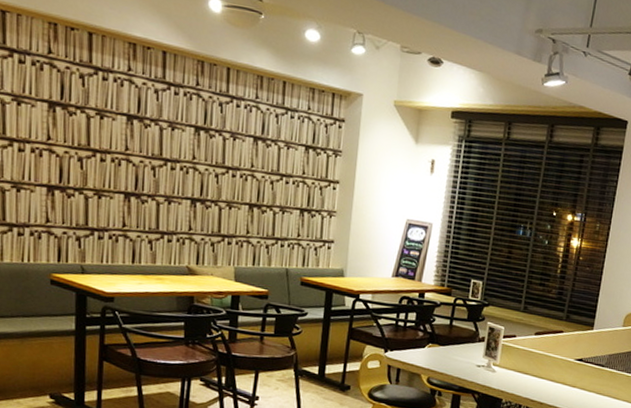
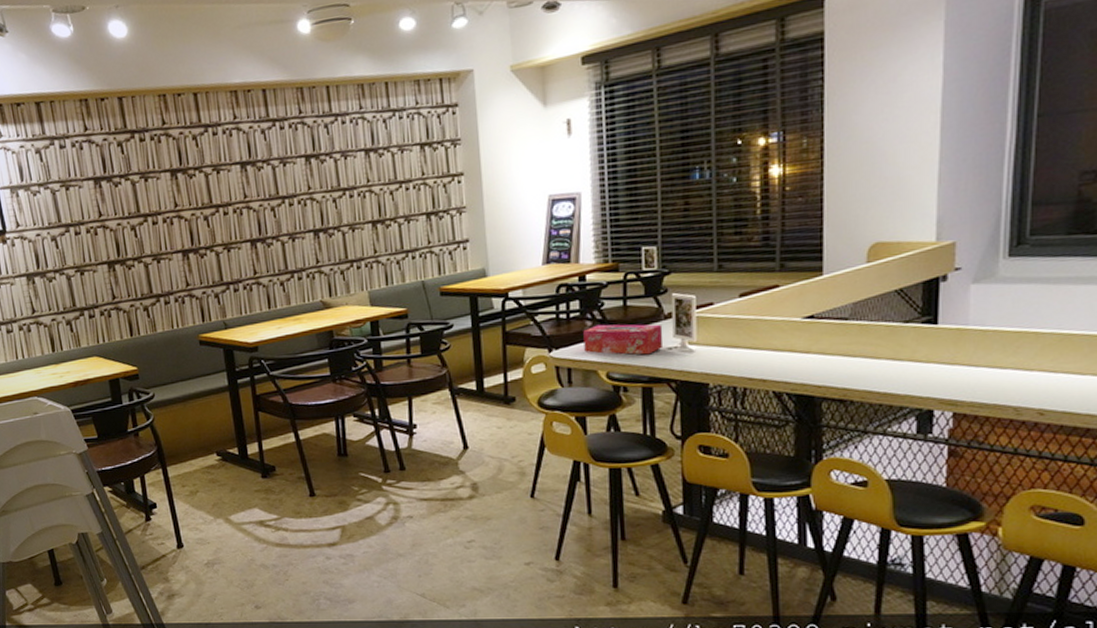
tissue box: none [413,336,477,368] -> present [583,324,663,355]

